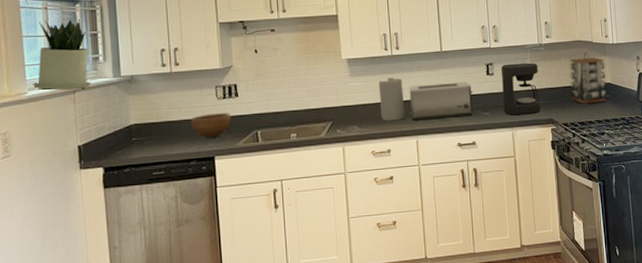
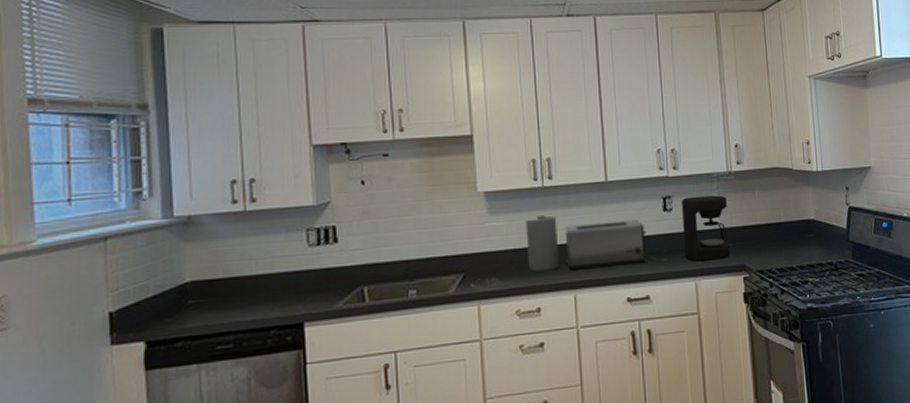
planter: present [32,20,91,91] -> none [43,141,130,238]
bowl: present [191,113,231,138] -> none [272,264,328,299]
spice rack: present [569,51,607,104] -> none [765,181,810,246]

